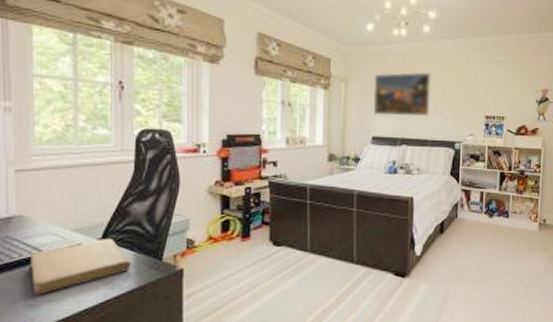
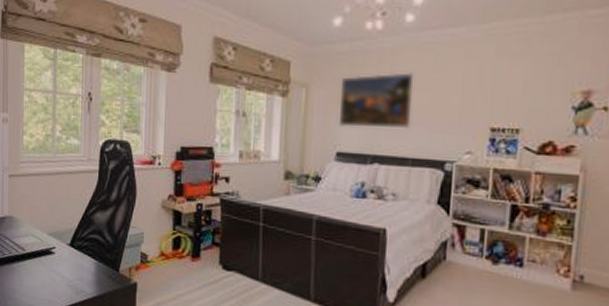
notebook: present [30,238,132,295] -> none [17,244,93,291]

